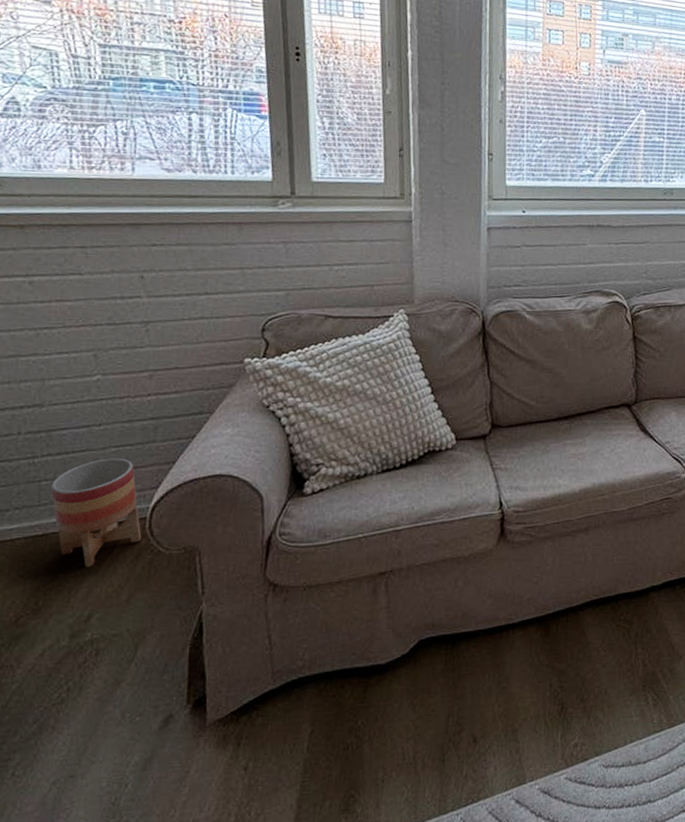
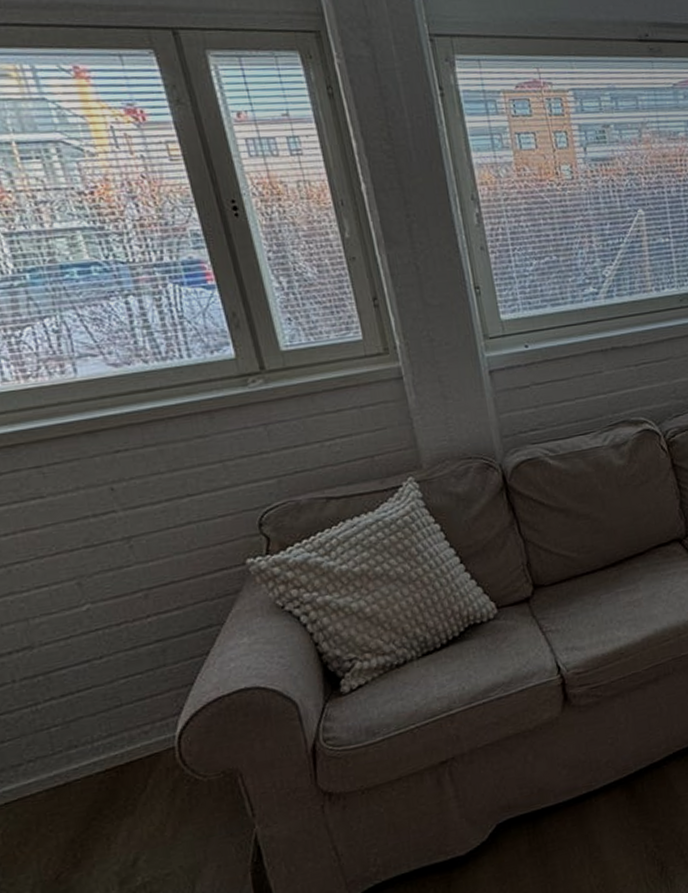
planter: present [51,458,142,568] -> none [62,688,174,810]

